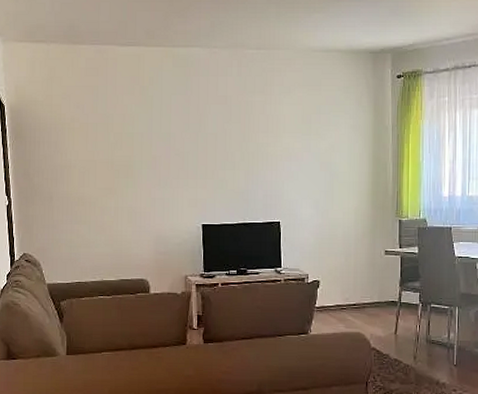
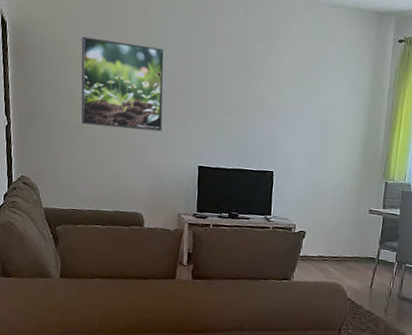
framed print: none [78,110,163,196] -> present [81,36,165,132]

